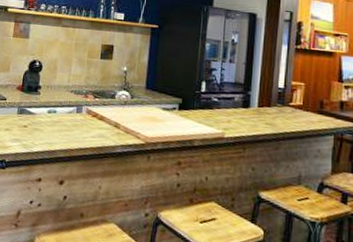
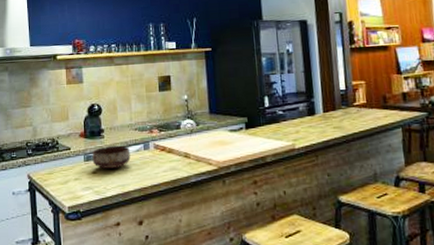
bowl: none [25,103,63,126] -> present [92,145,131,169]

